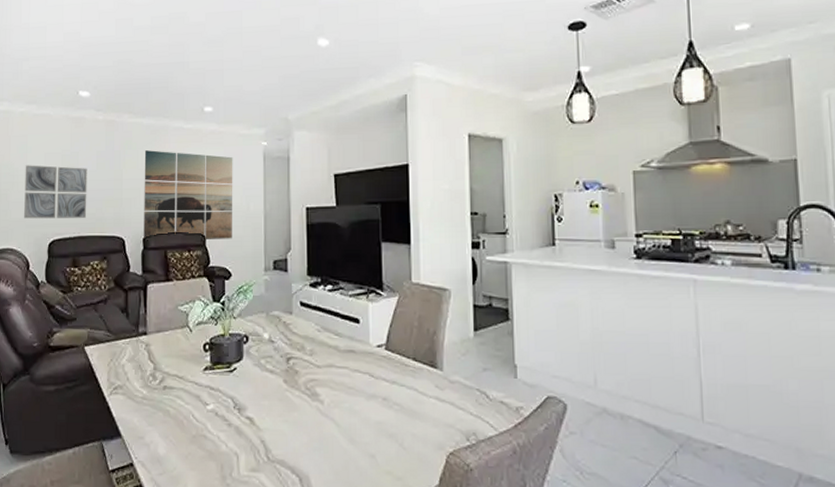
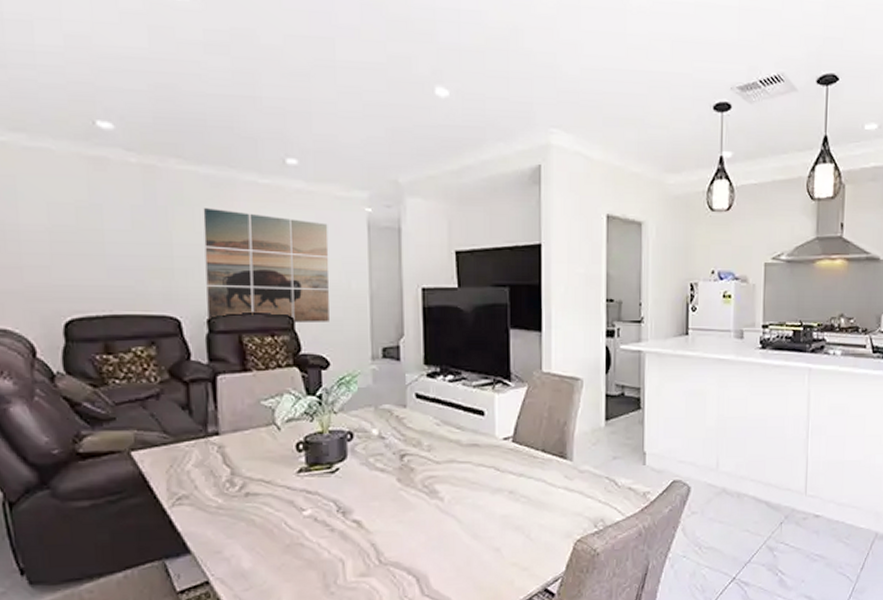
wall art: present [24,165,87,219] -> none [15,217,122,293]

